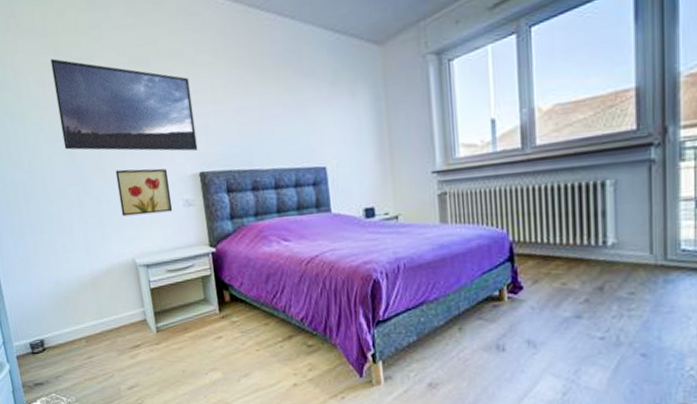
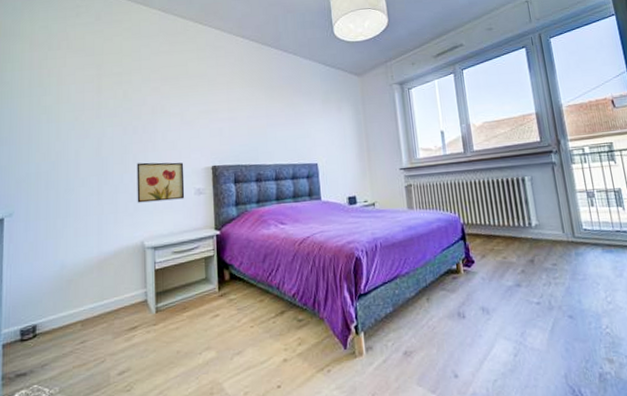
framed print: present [50,59,198,151] -> none [93,73,212,149]

